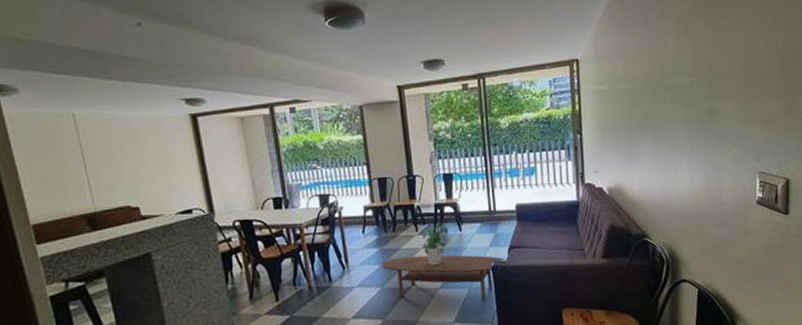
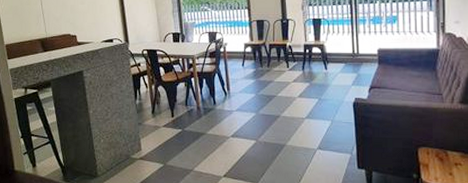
coffee table: present [382,255,507,301] -> none [257,88,368,133]
potted plant: present [422,221,448,266] -> none [292,60,315,98]

